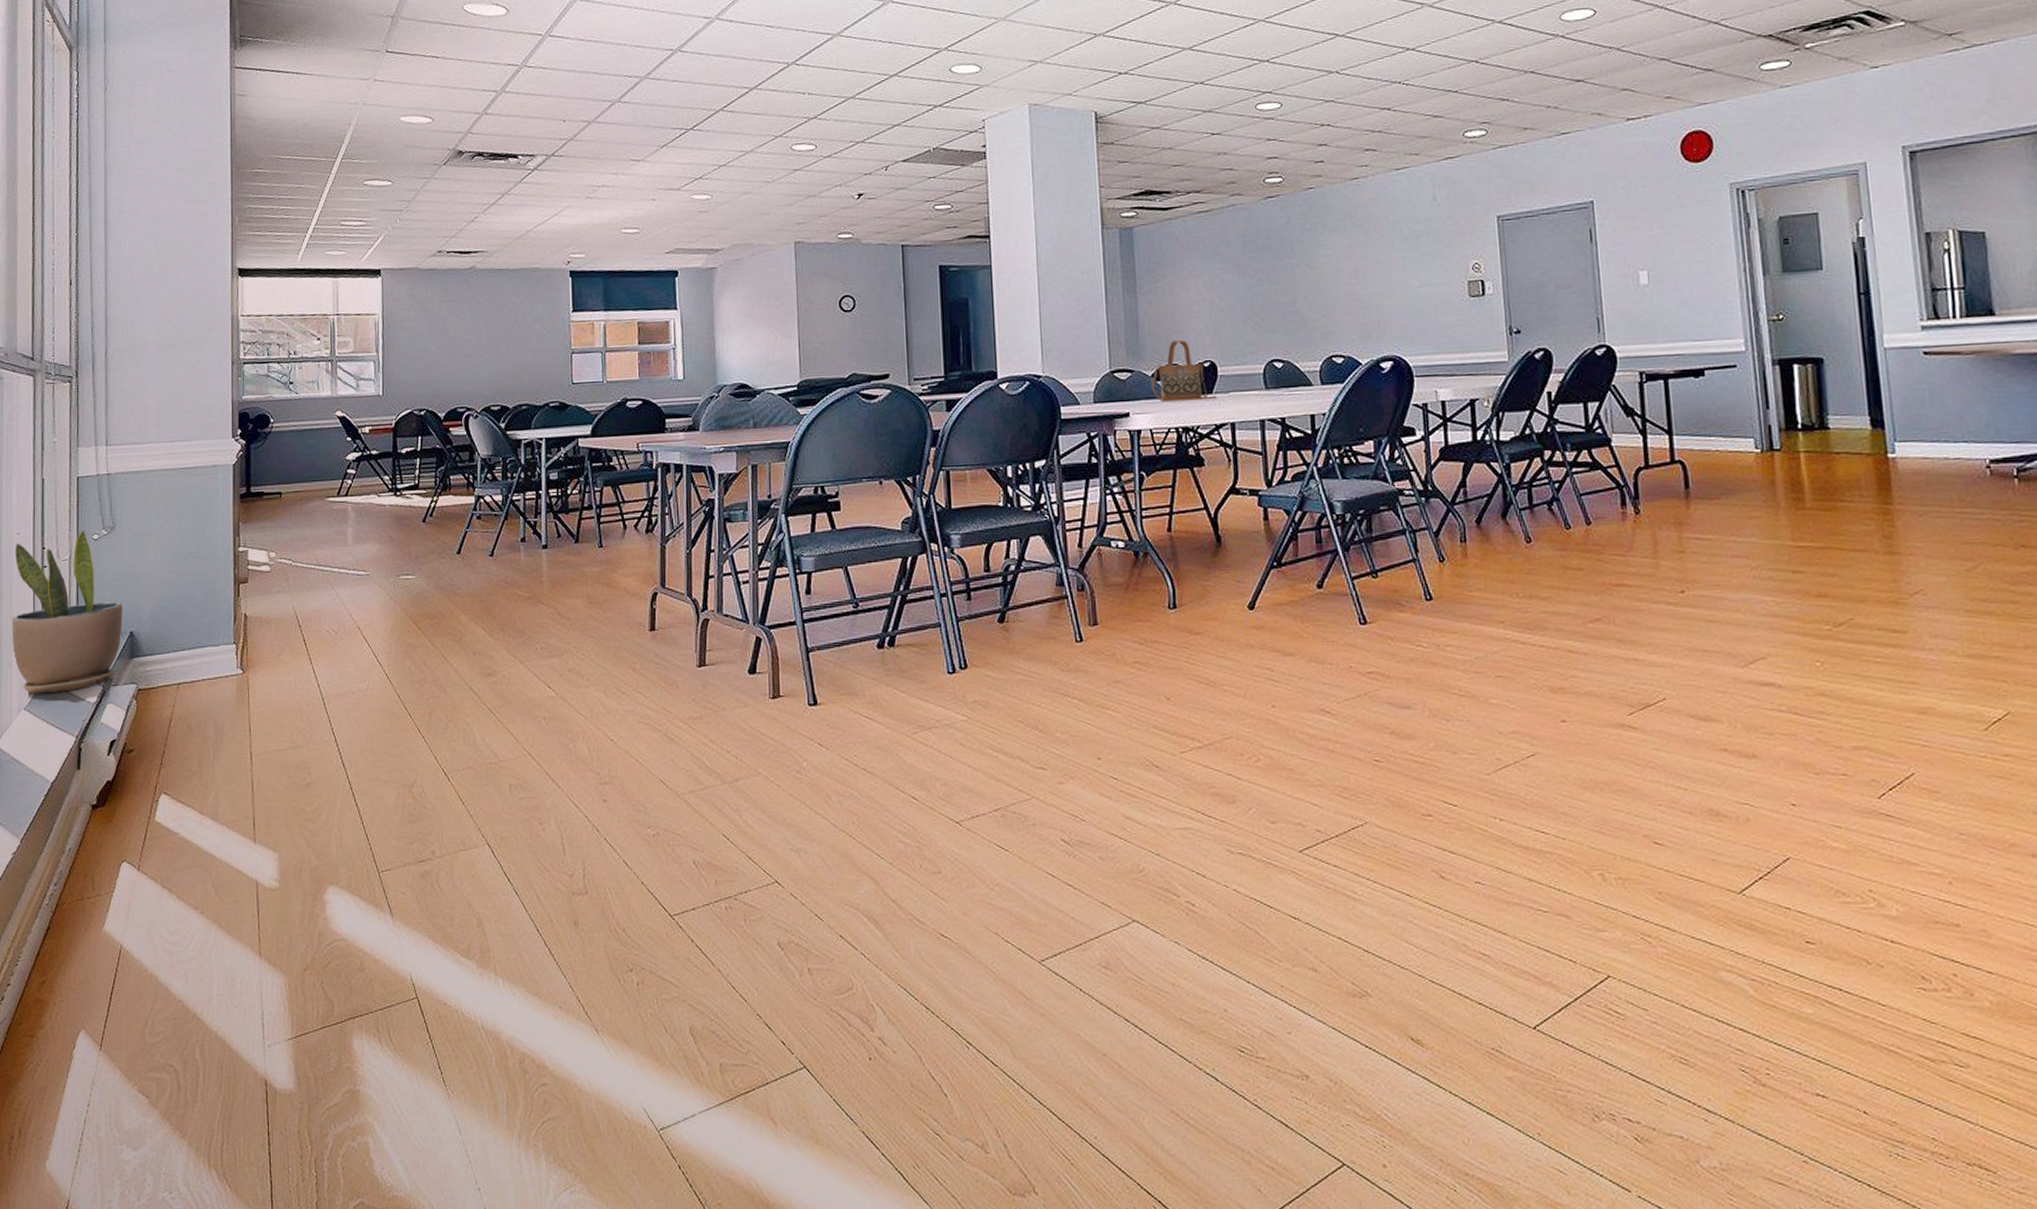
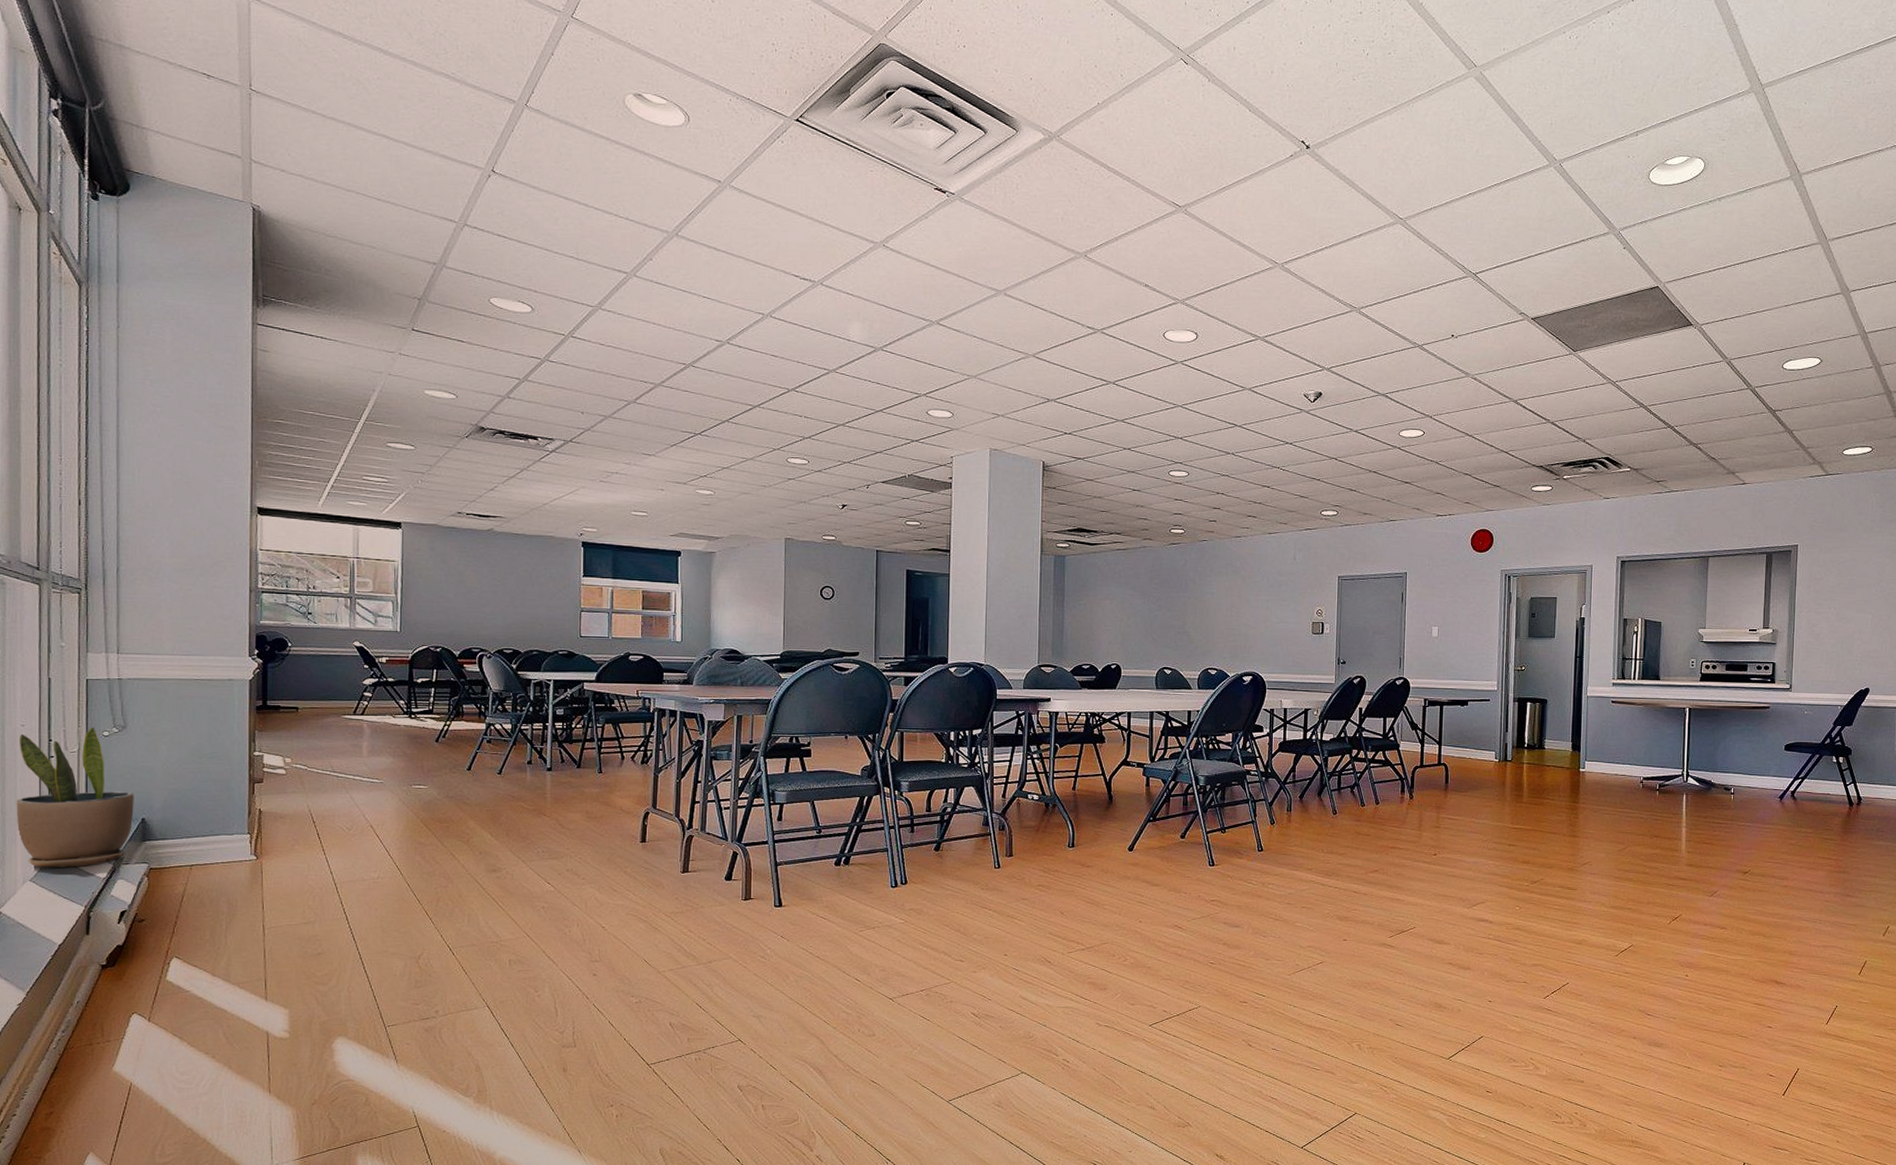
handbag: present [1150,340,1218,403] -> none [1069,646,1120,694]

